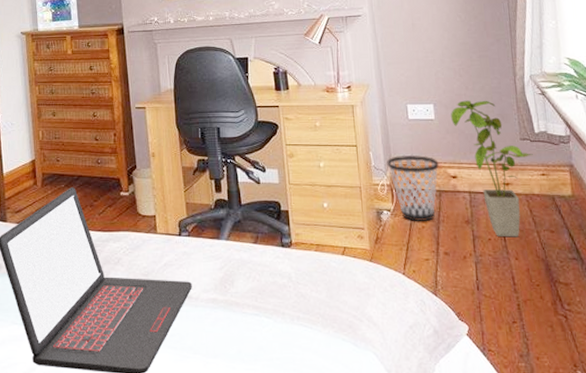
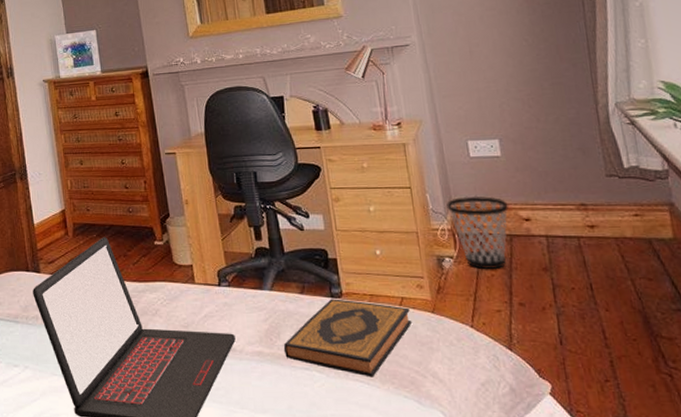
hardback book: none [236,248,353,322] -> present [283,299,413,378]
house plant: present [451,100,533,238] -> none [520,133,623,286]

